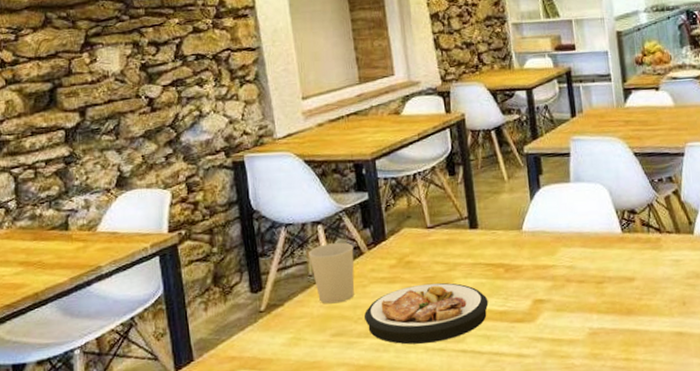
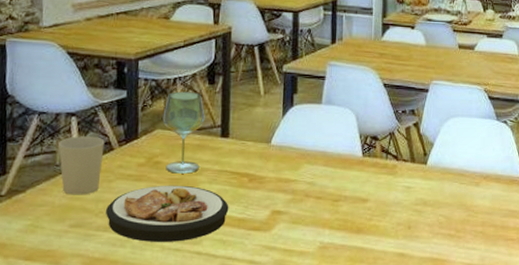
wine glass: none [407,185,452,272] -> present [162,91,206,174]

